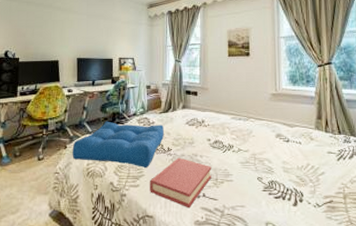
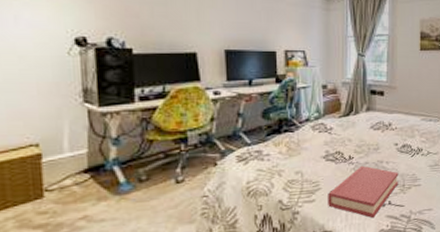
seat cushion: present [72,121,164,168] -> none [225,129,344,180]

